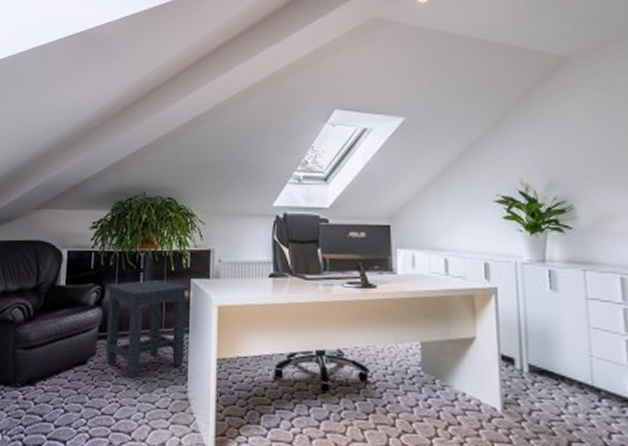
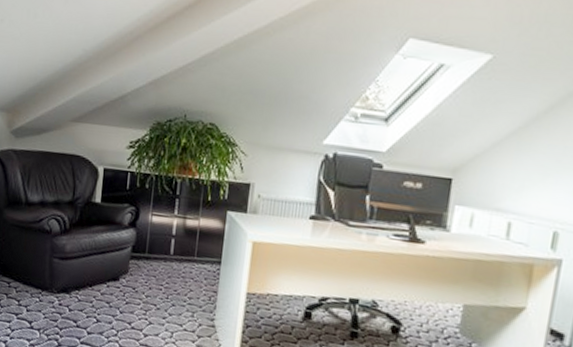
side table: present [105,279,189,378] -> none [137,206,225,300]

